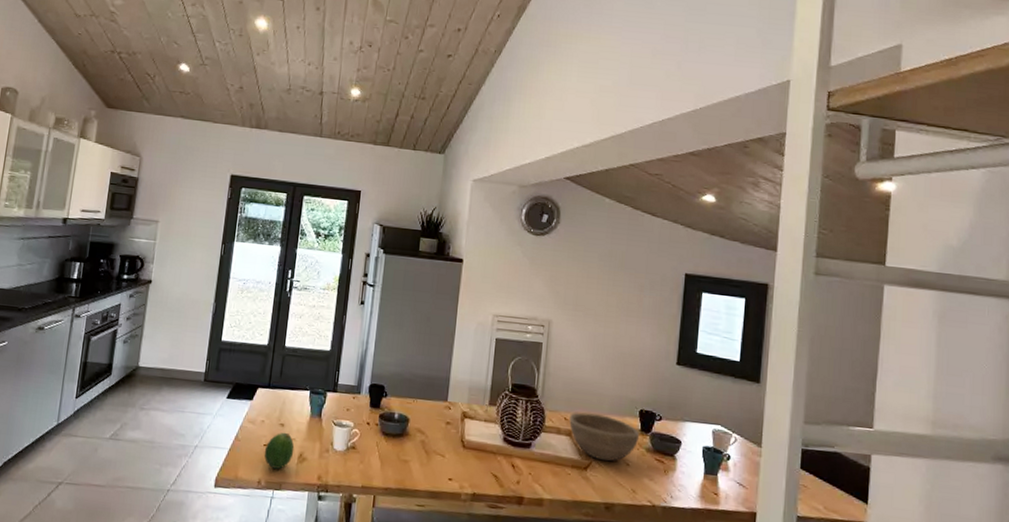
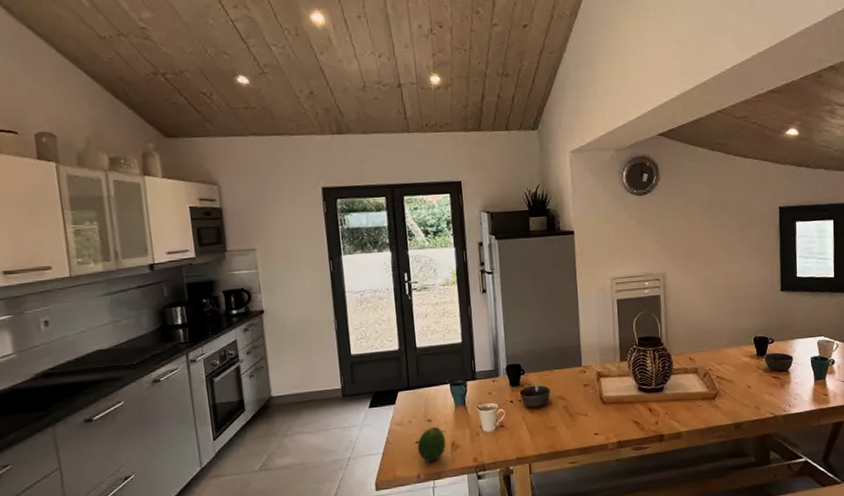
bowl: present [569,412,640,462] -> none [694,348,757,389]

